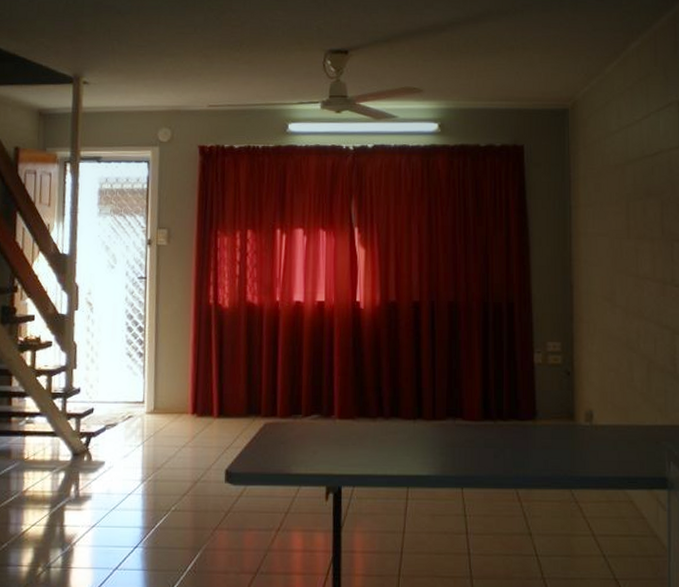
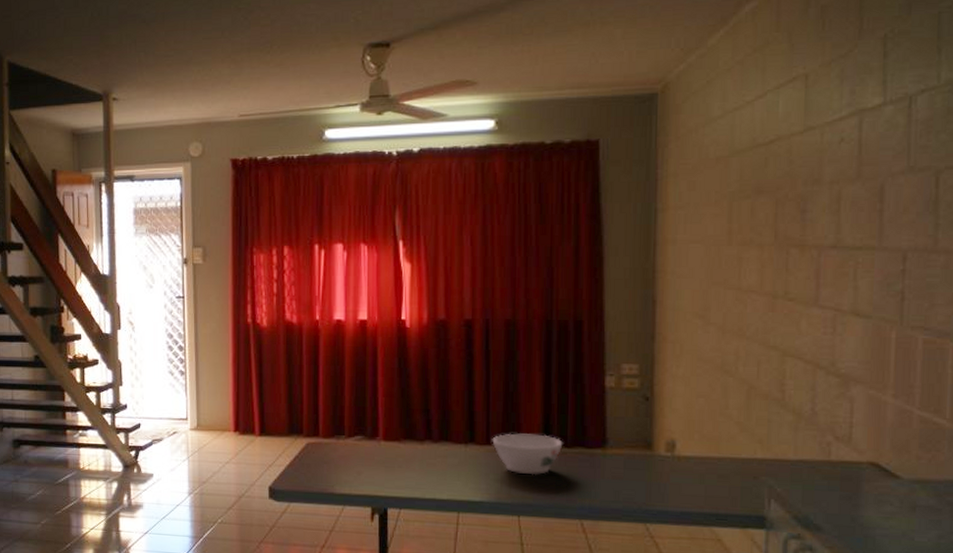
bowl: none [438,408,500,448] -> present [492,433,563,475]

